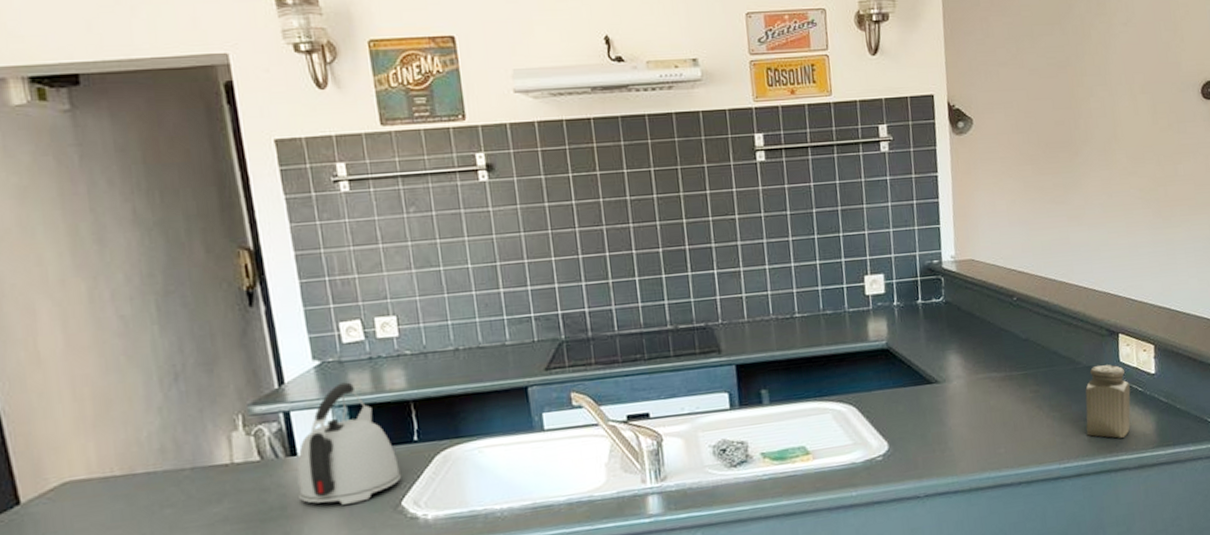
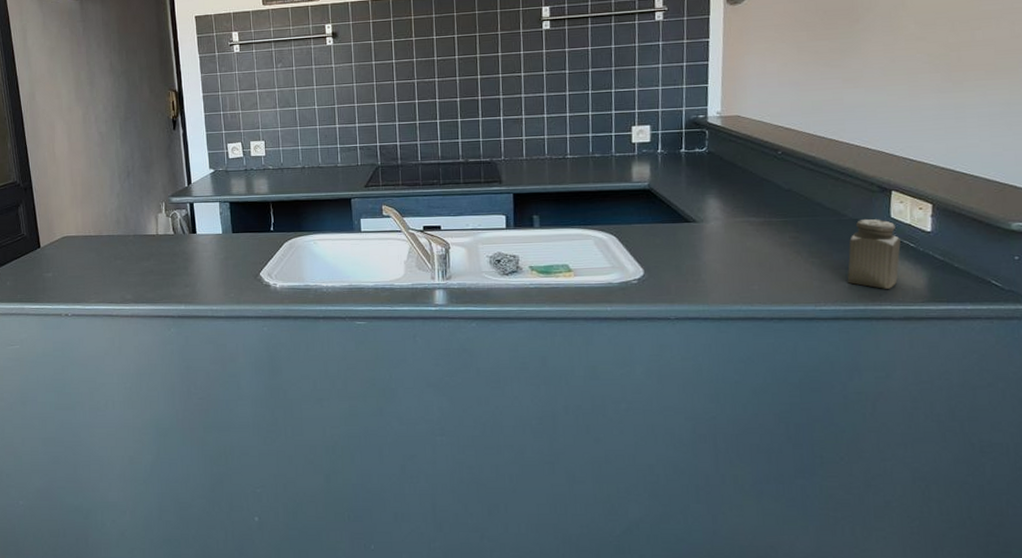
kettle: present [296,382,401,505] -> none [195,185,260,270]

